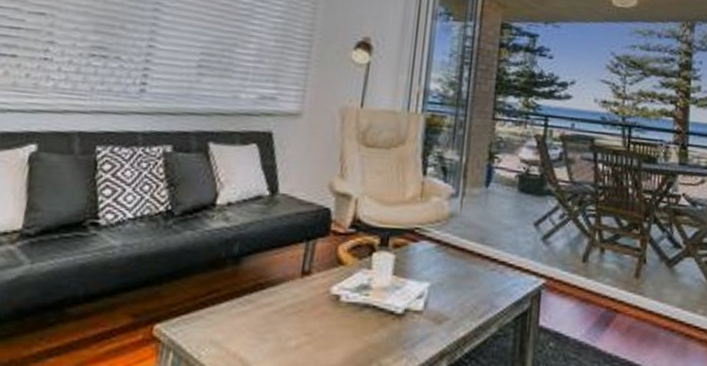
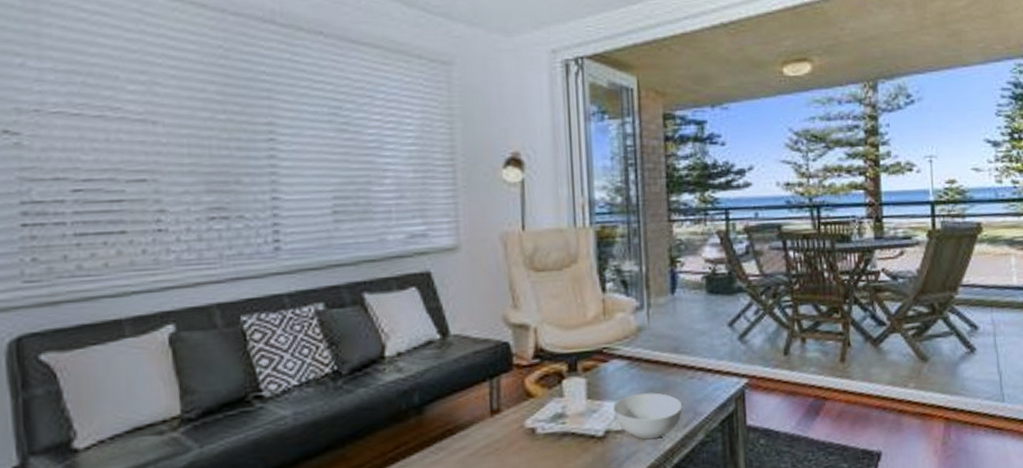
bowl: none [415,277,481,325] -> present [613,392,683,440]

